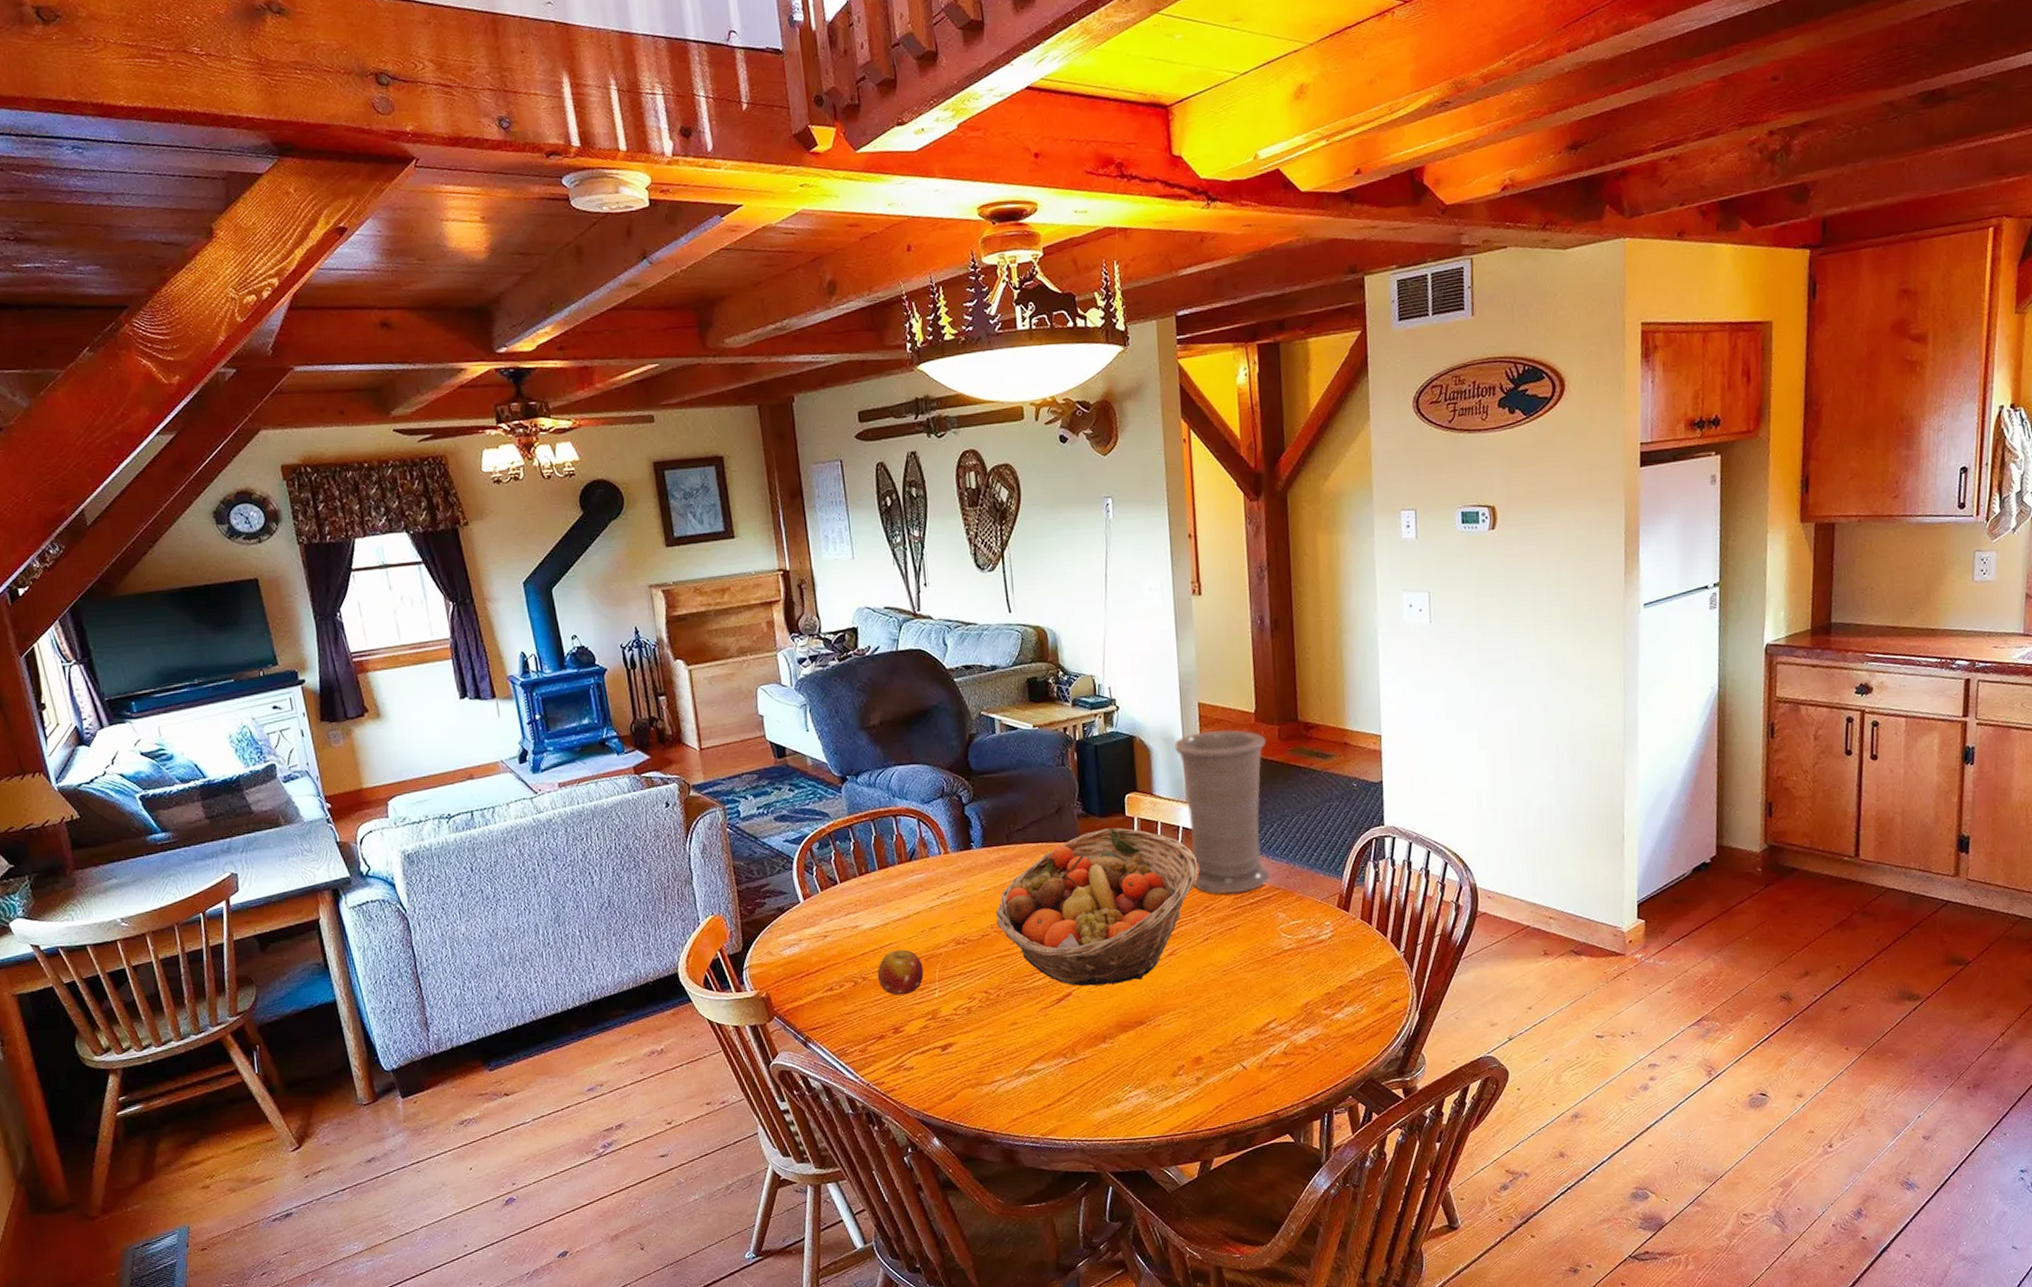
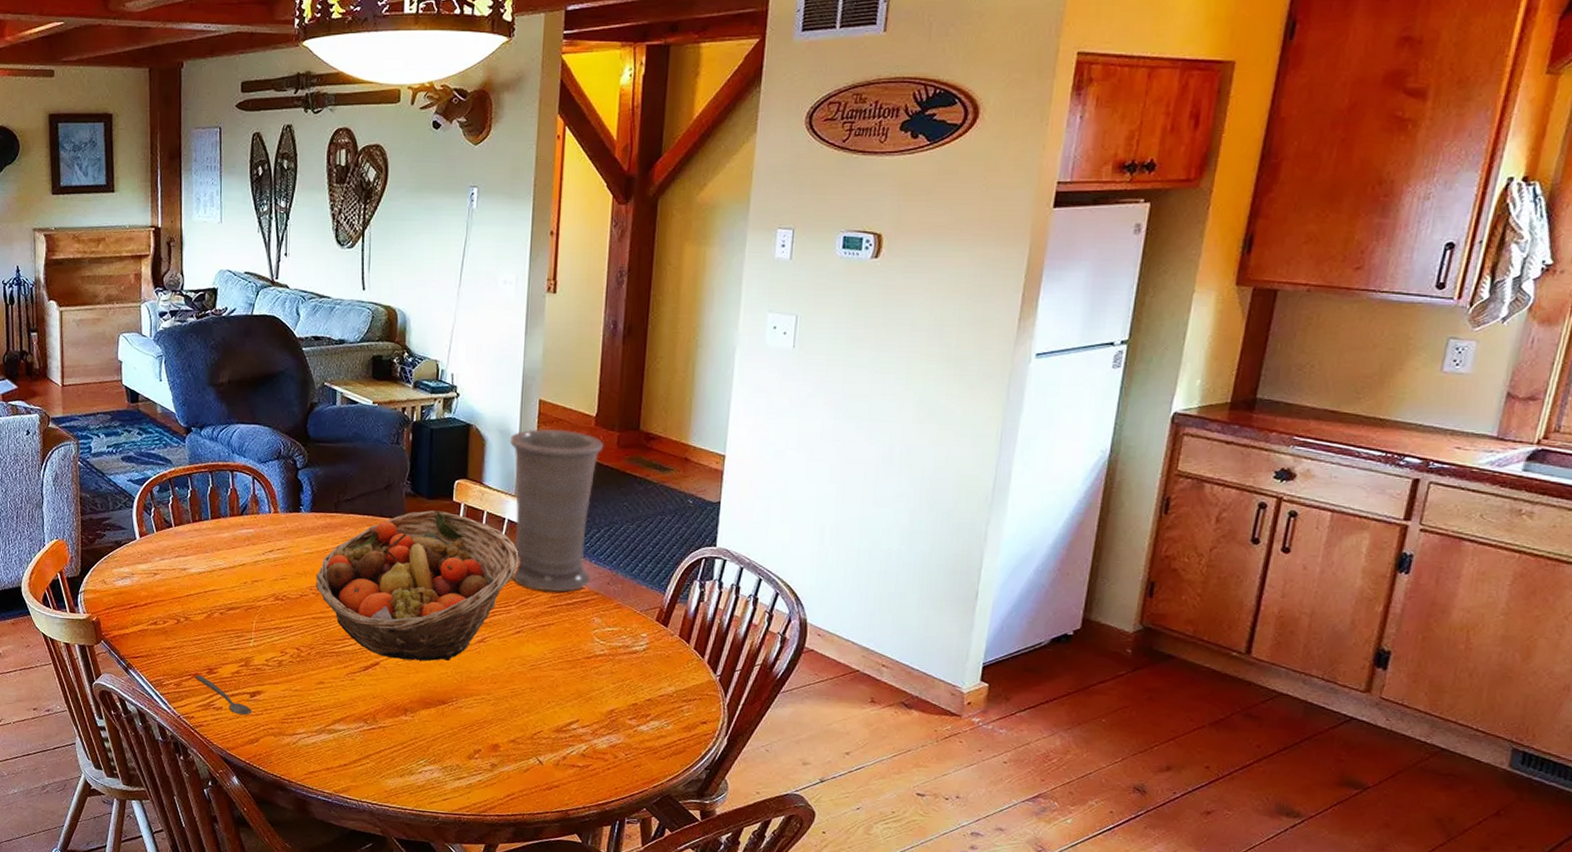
fruit: present [877,949,924,996] -> none [199,596,242,640]
spoon: none [880,1037,946,1072] -> present [195,675,252,716]

